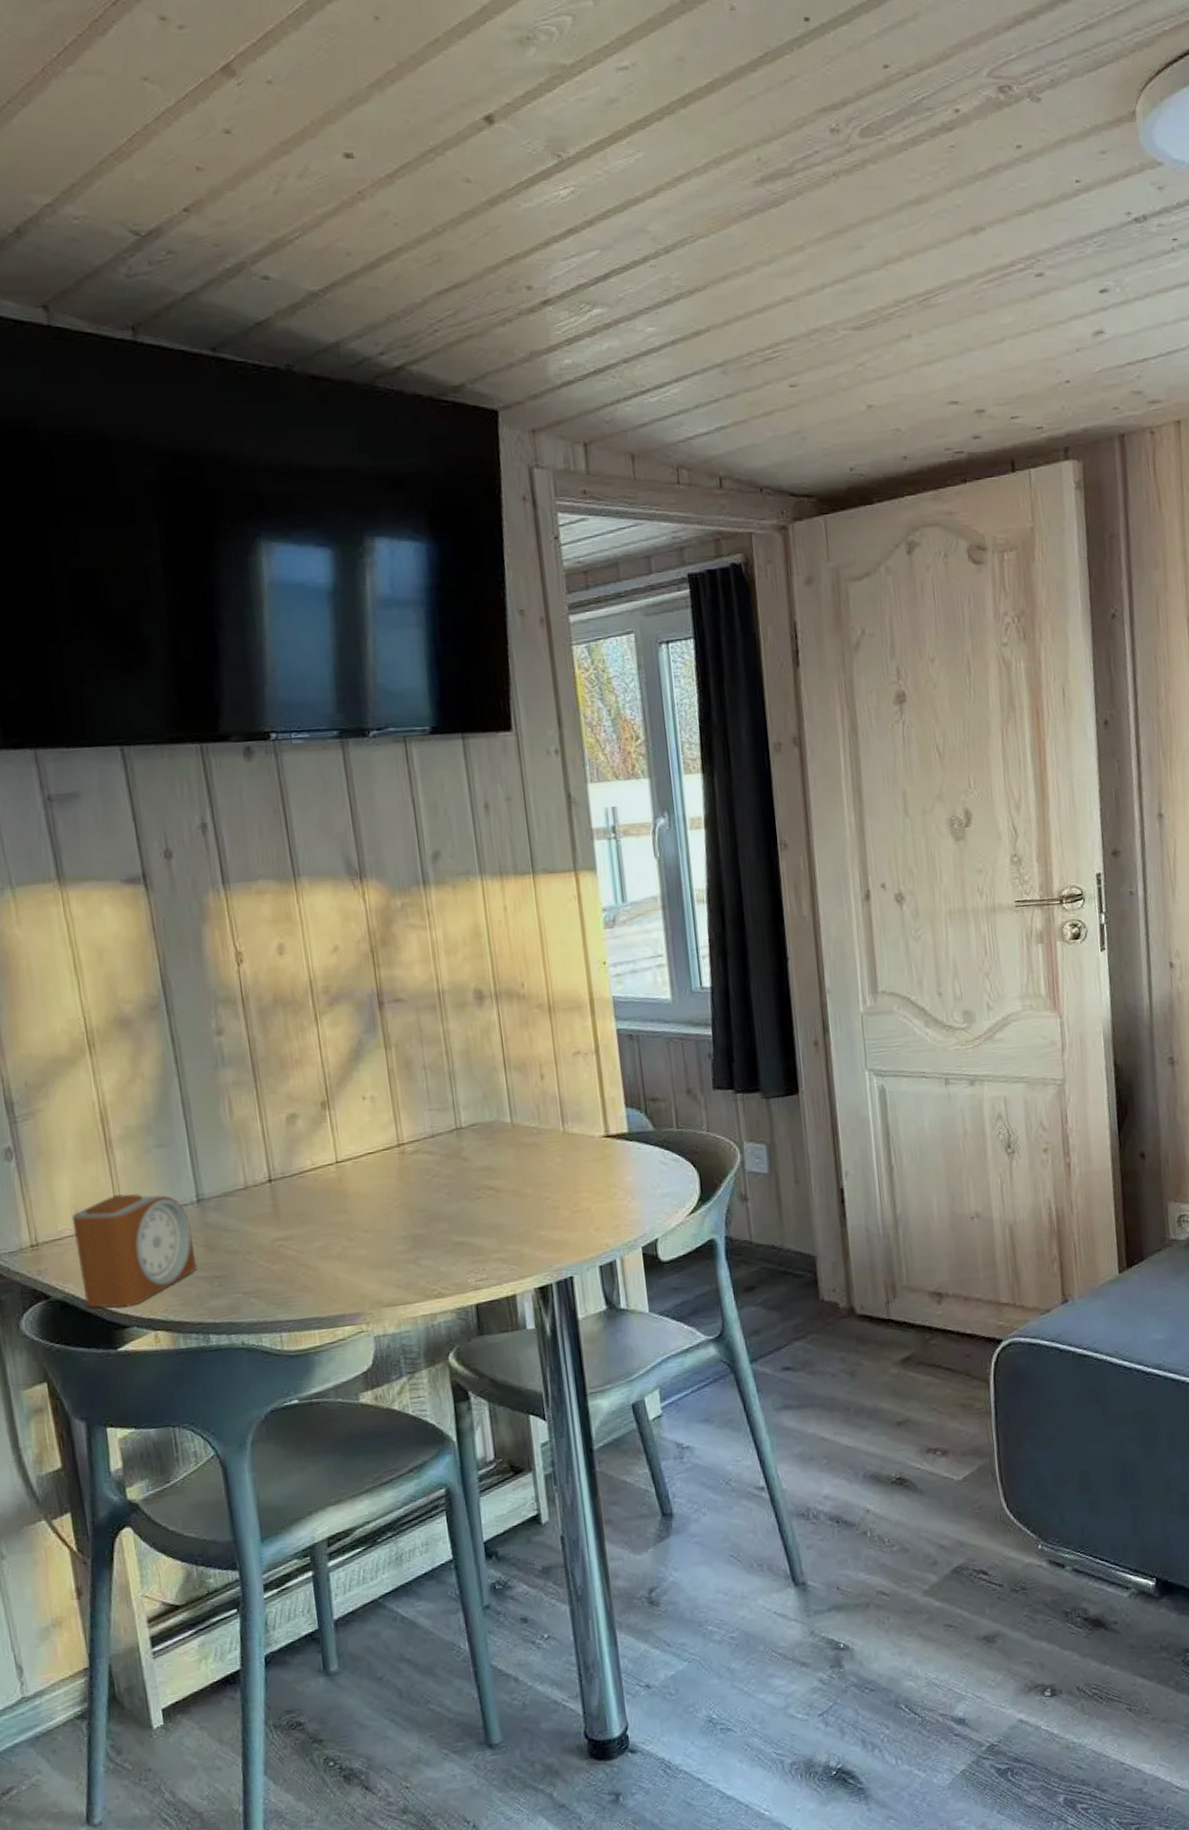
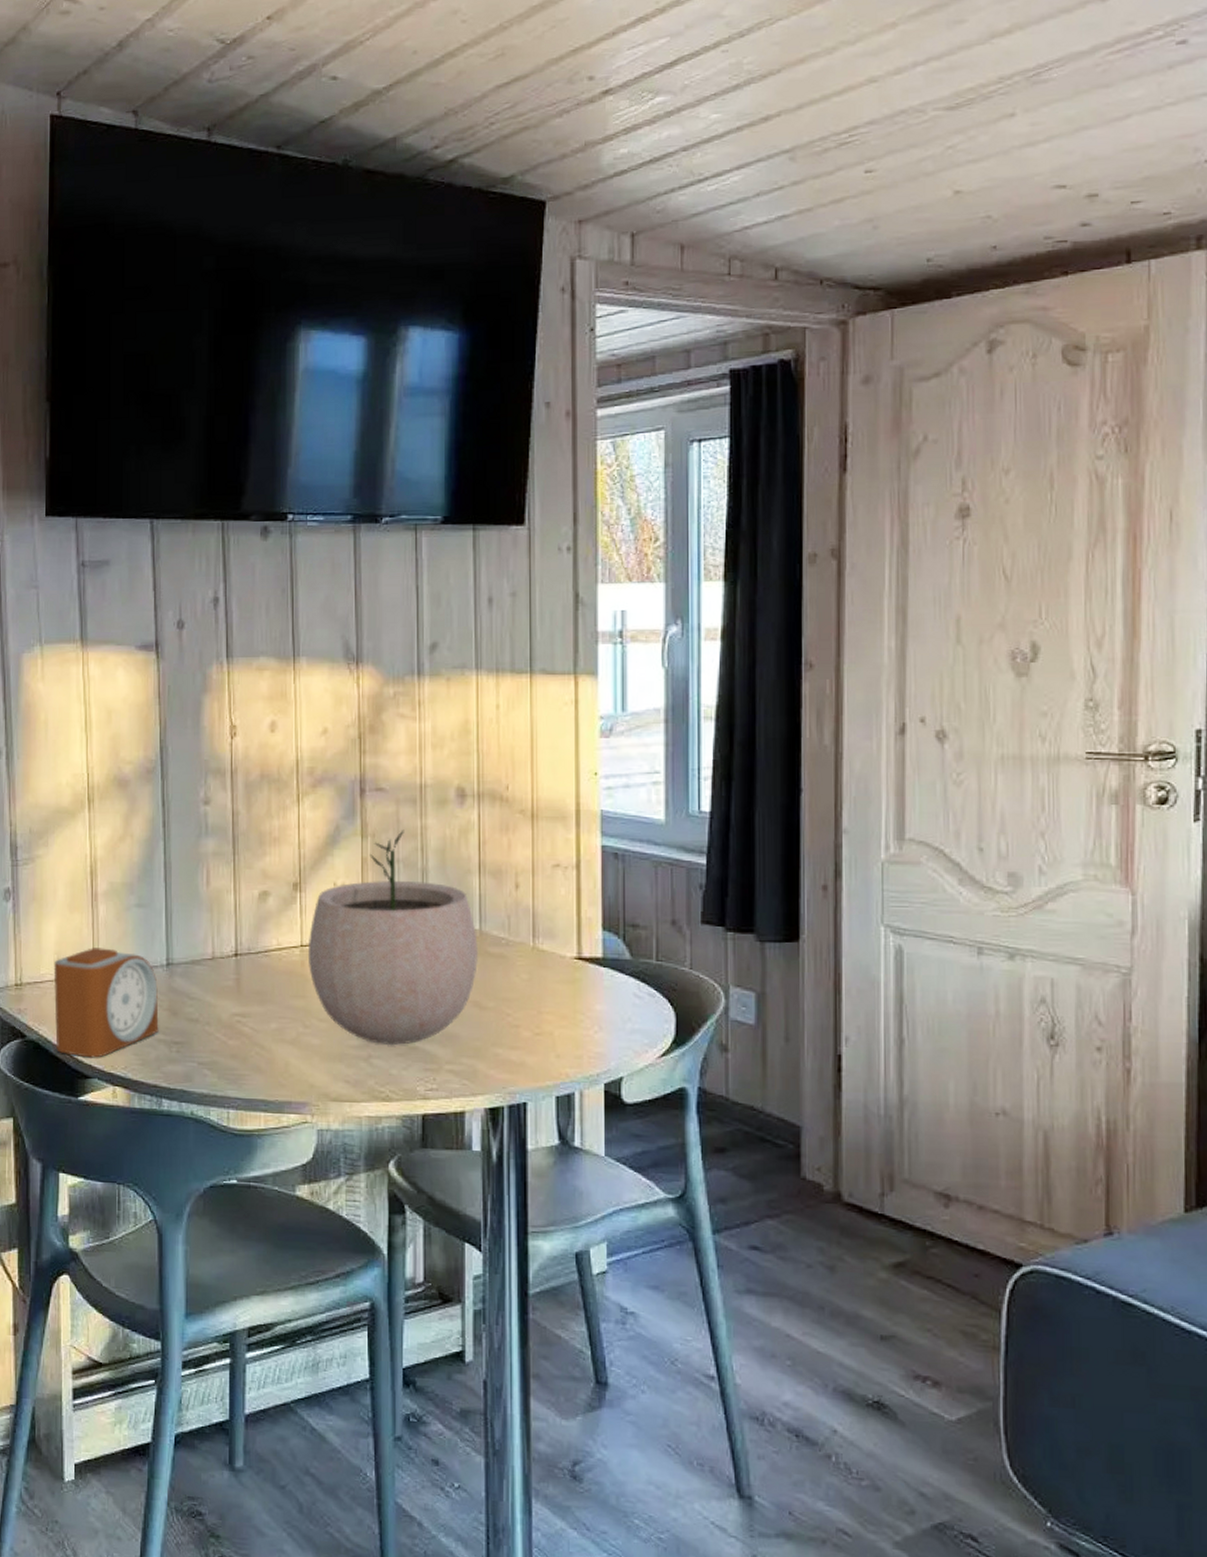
plant pot: none [343,1036,514,1245] -> present [307,829,479,1046]

